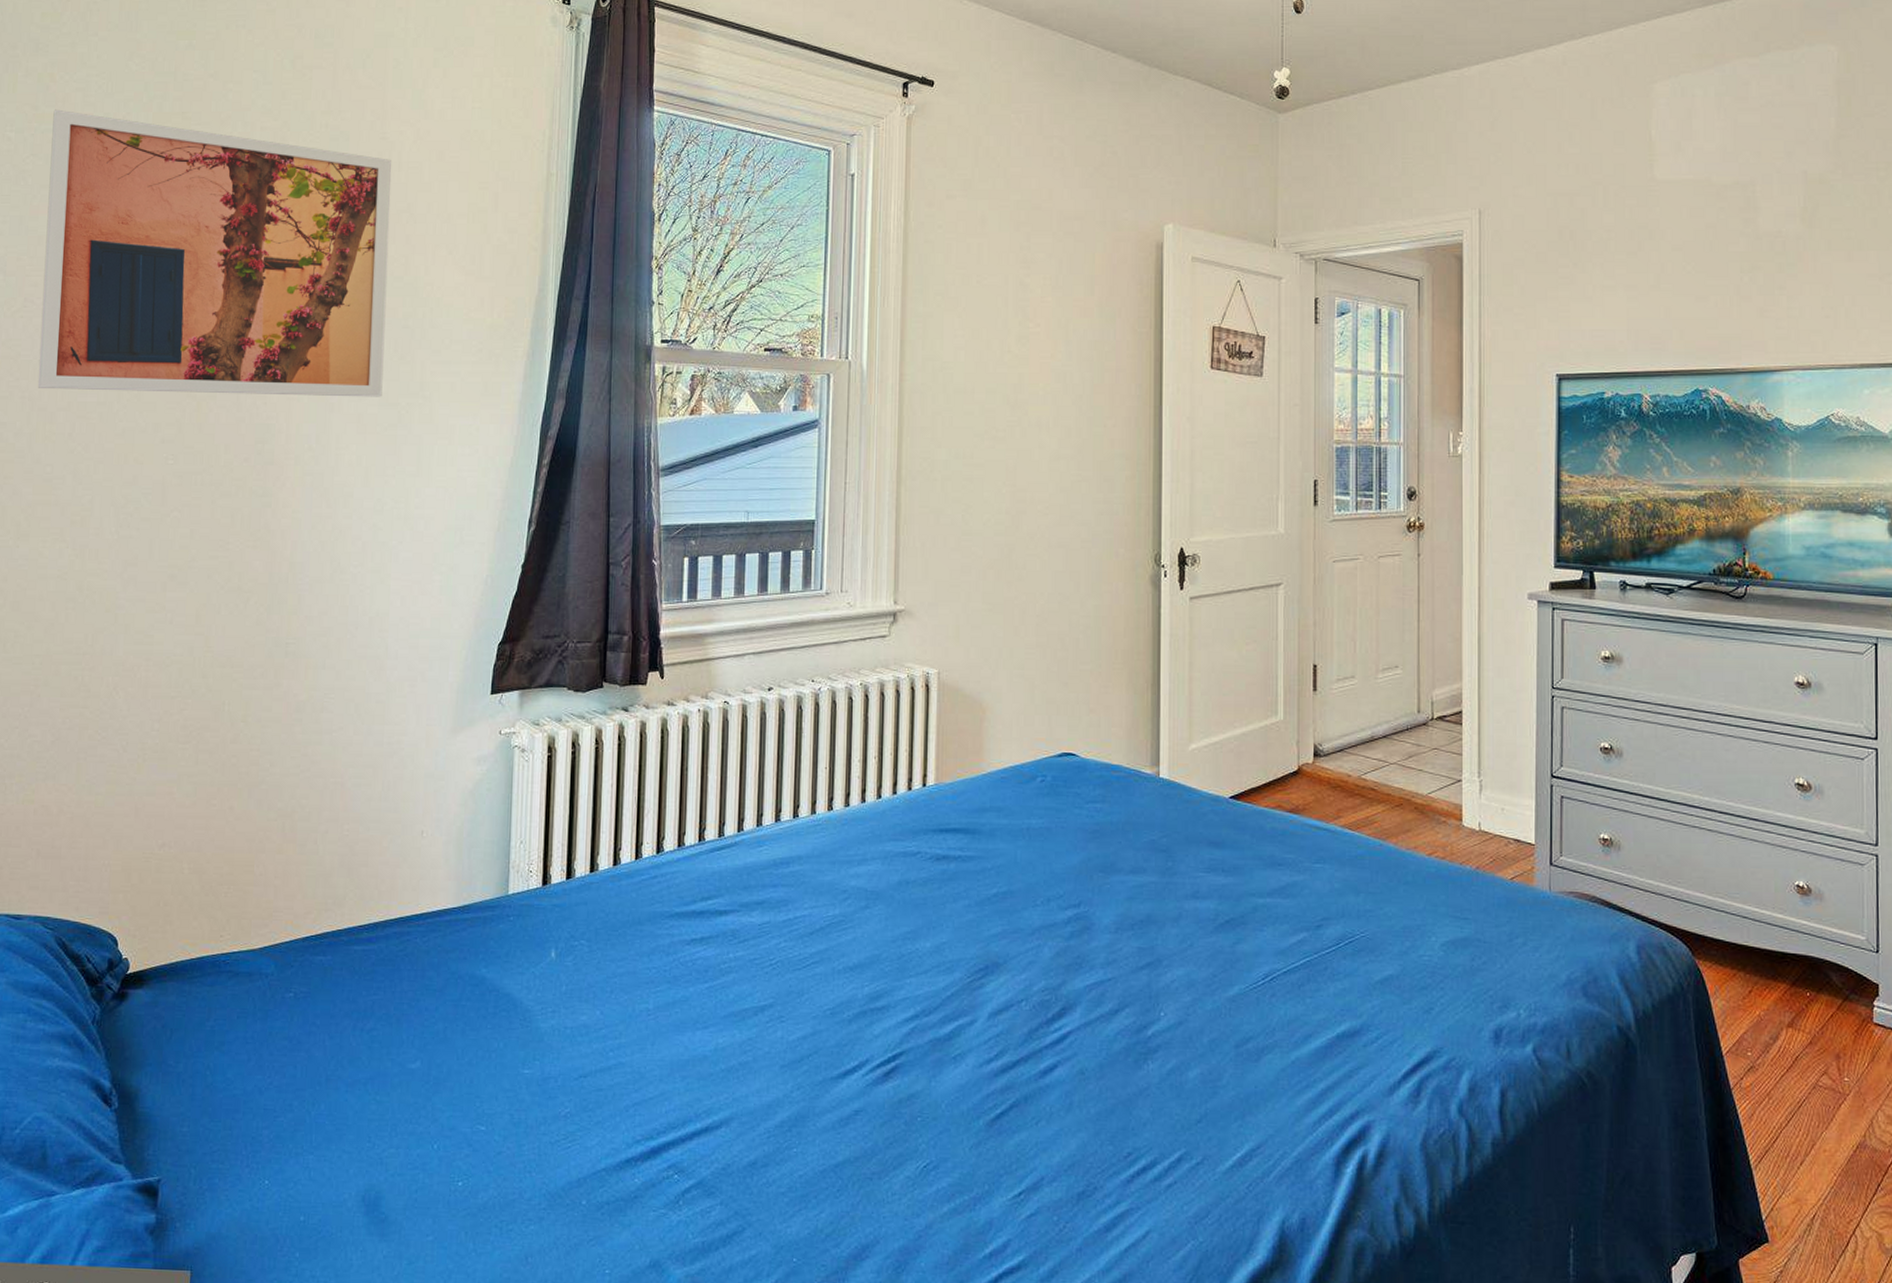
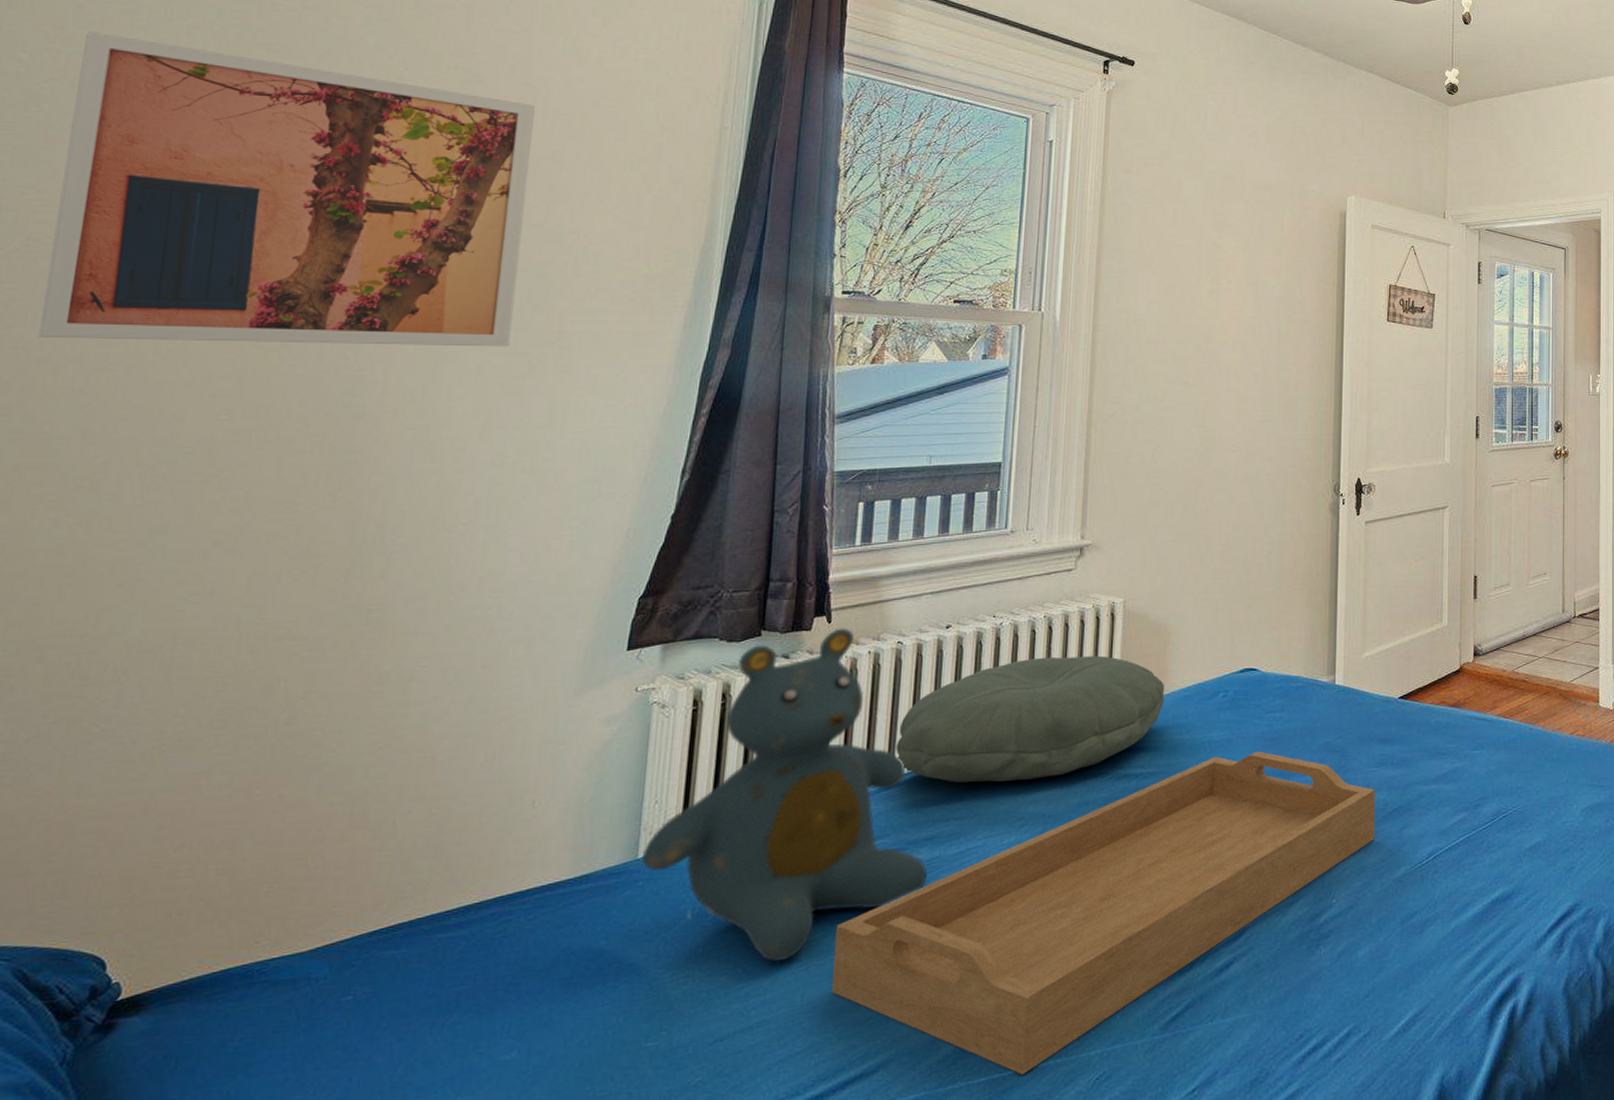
teddy bear: none [511,684,759,1008] -> present [641,628,928,962]
serving tray: none [678,843,1206,1151] -> present [832,751,1376,1074]
pillow: none [726,726,982,853] -> present [896,655,1165,783]

